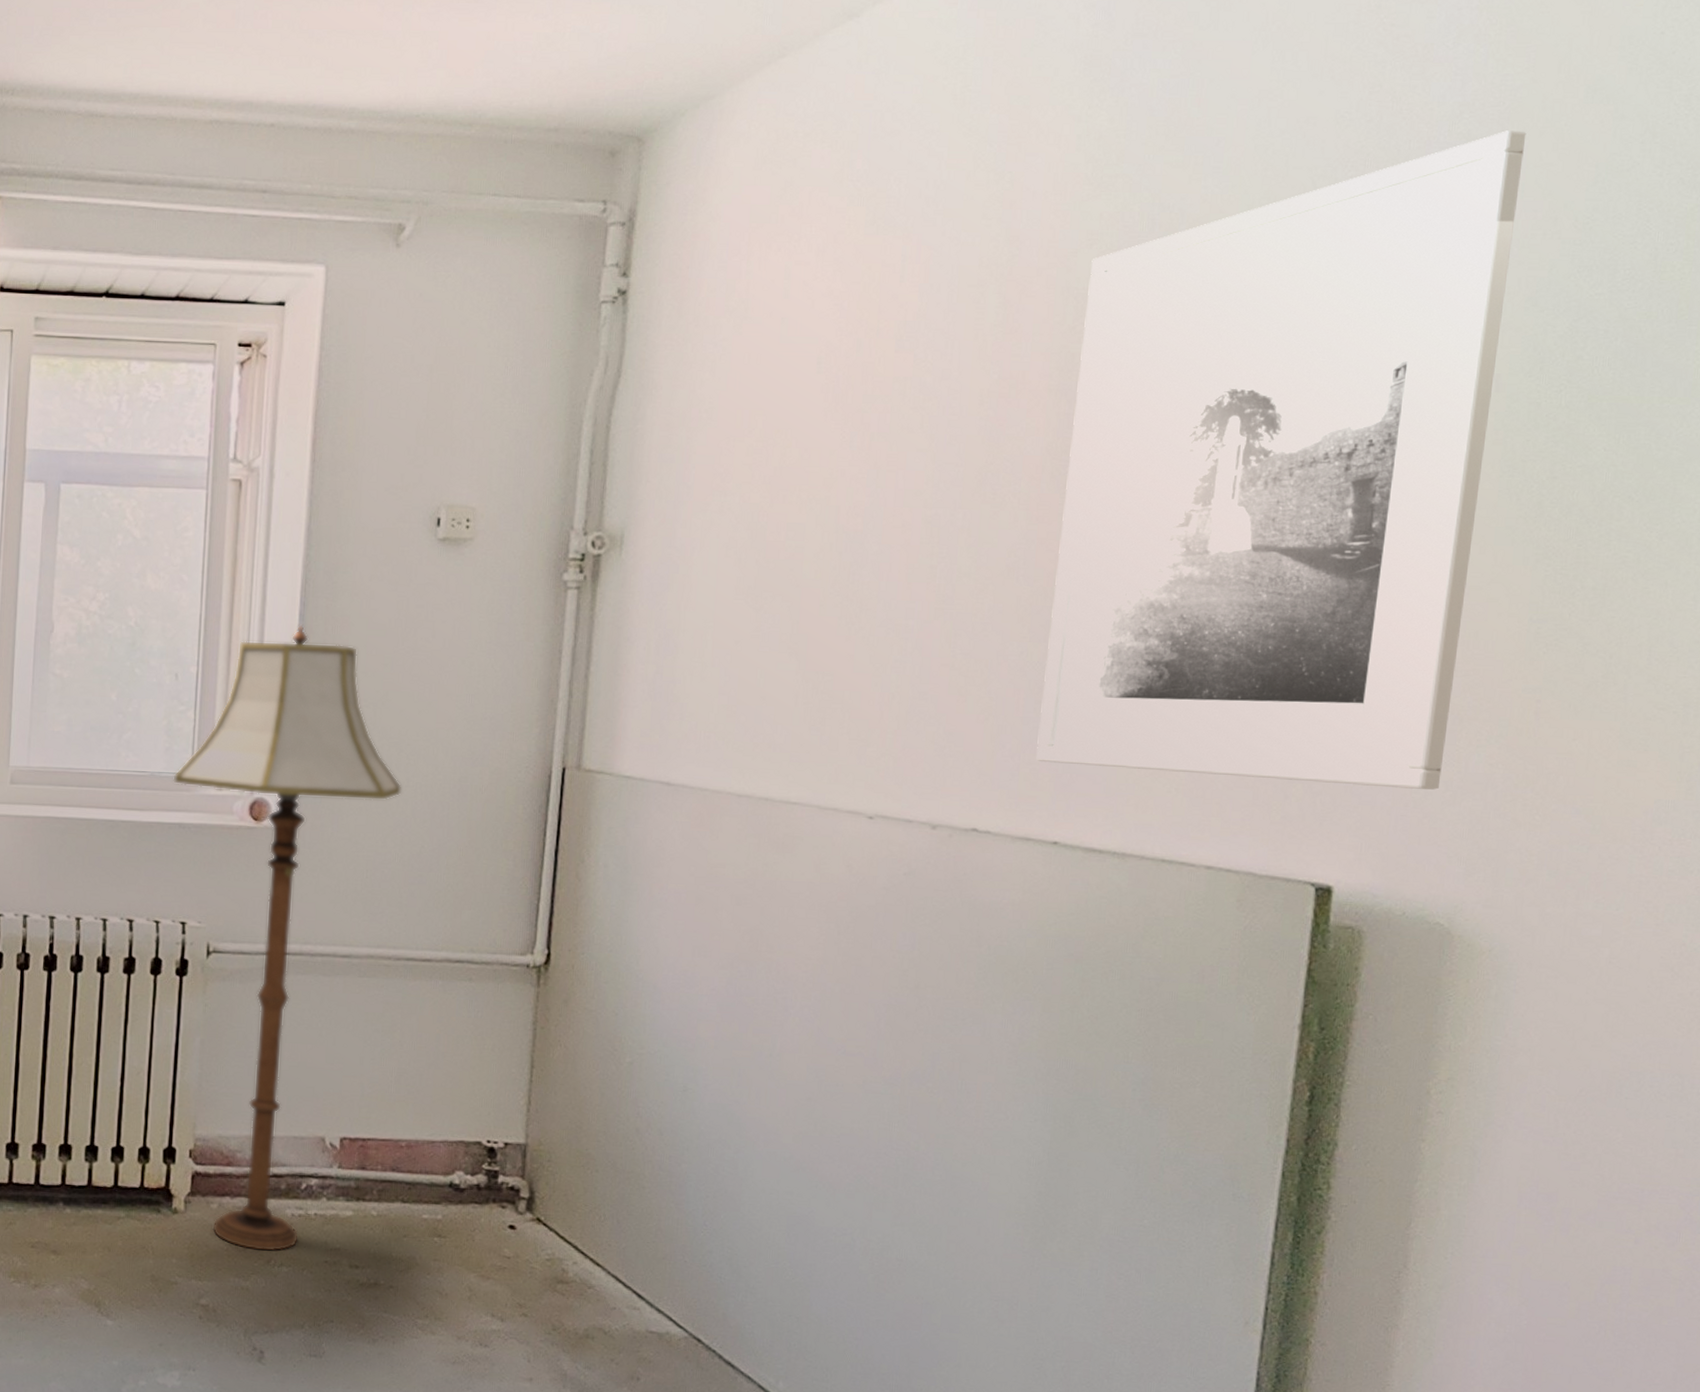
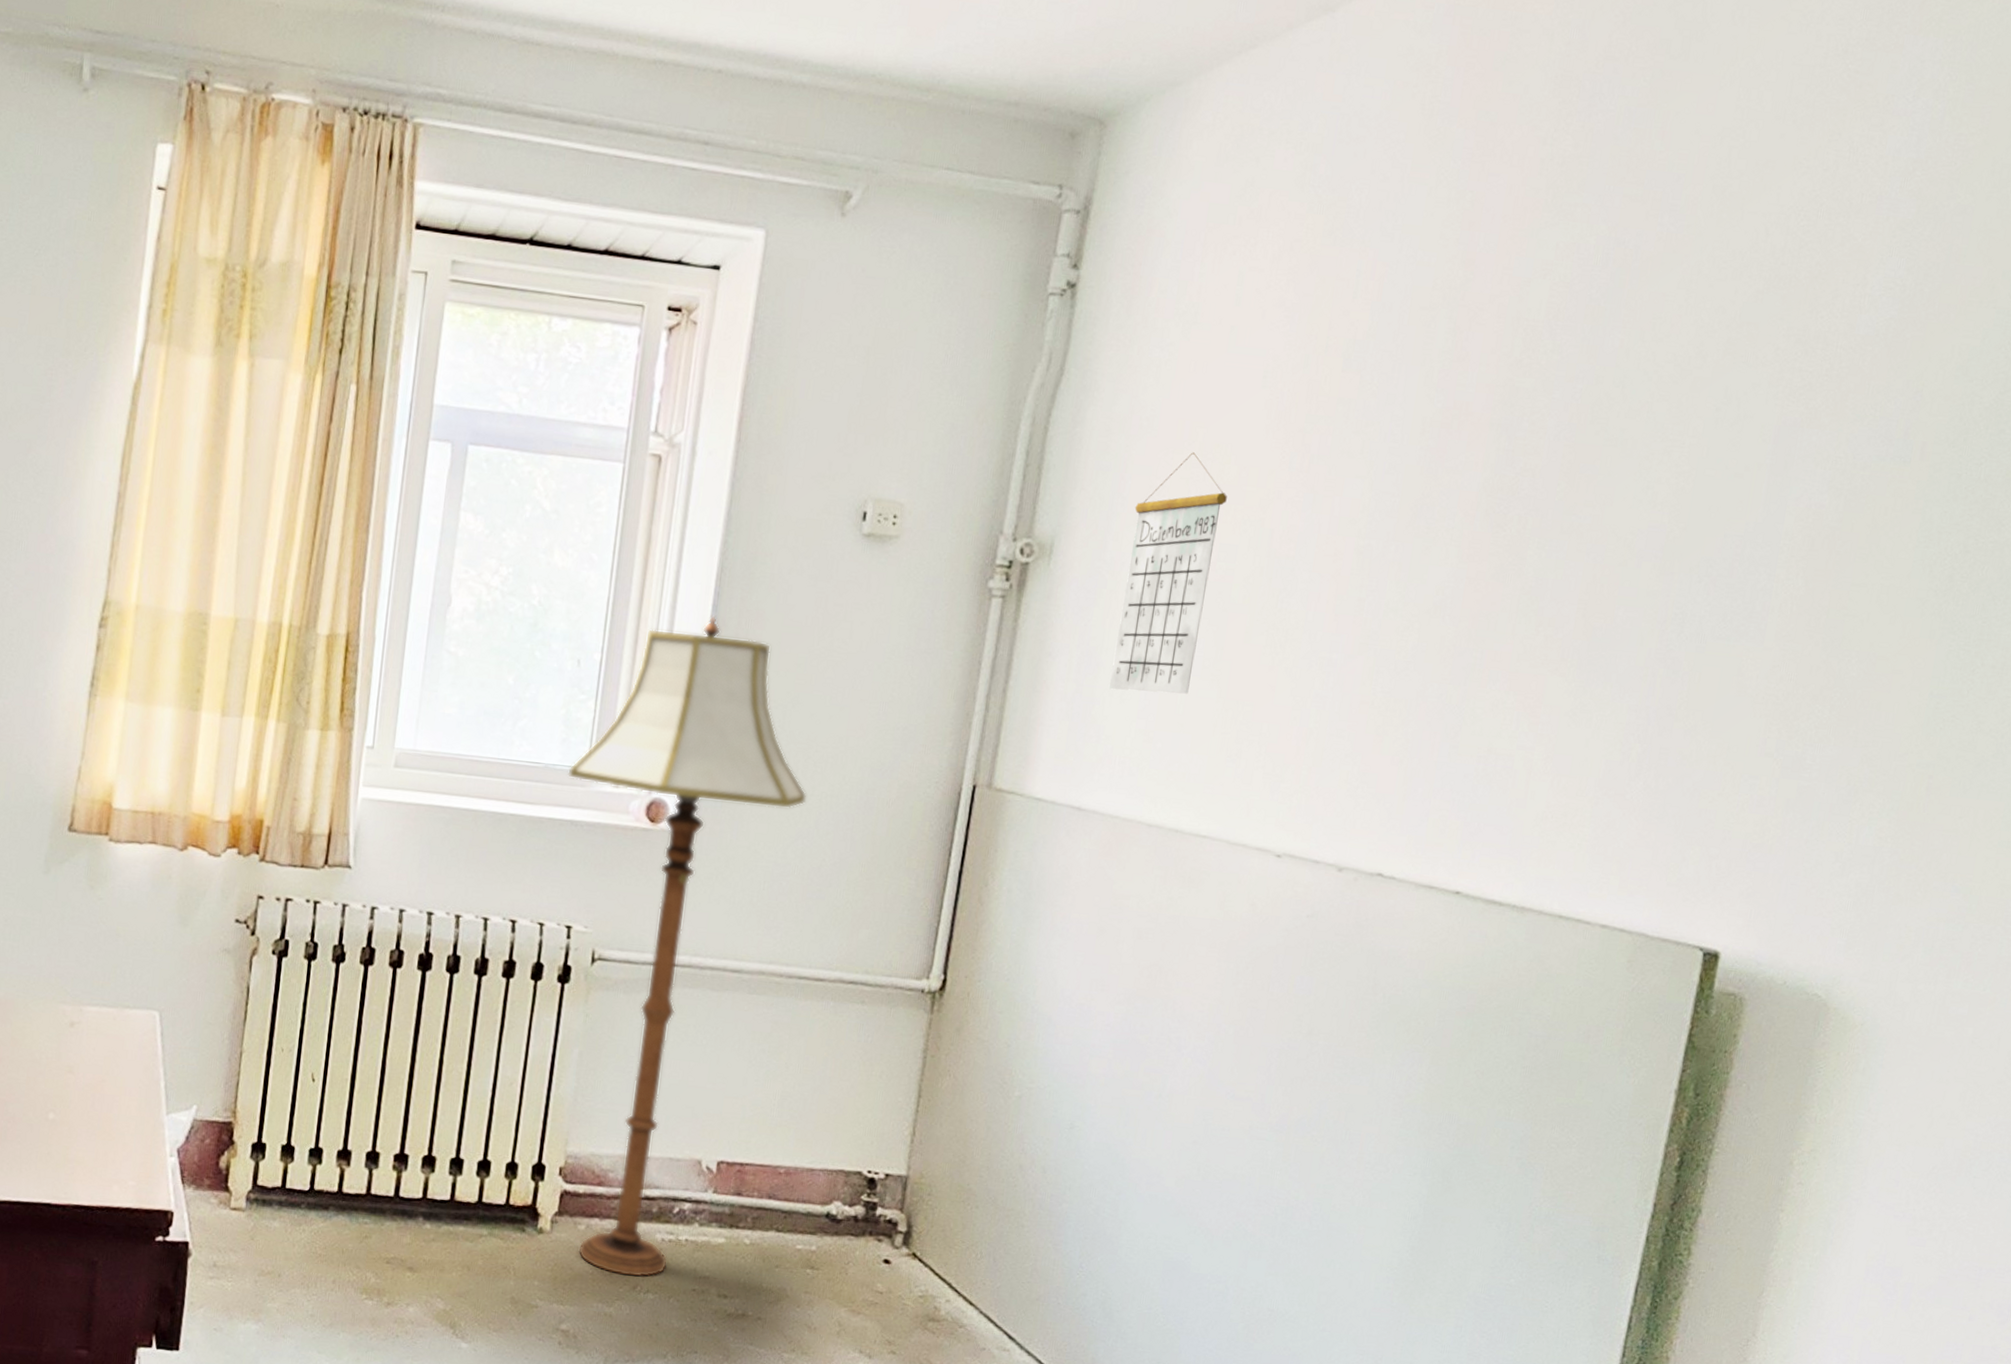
calendar: none [688,439,791,669] -> present [1108,452,1227,694]
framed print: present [1036,130,1526,790] -> none [1446,192,1974,860]

